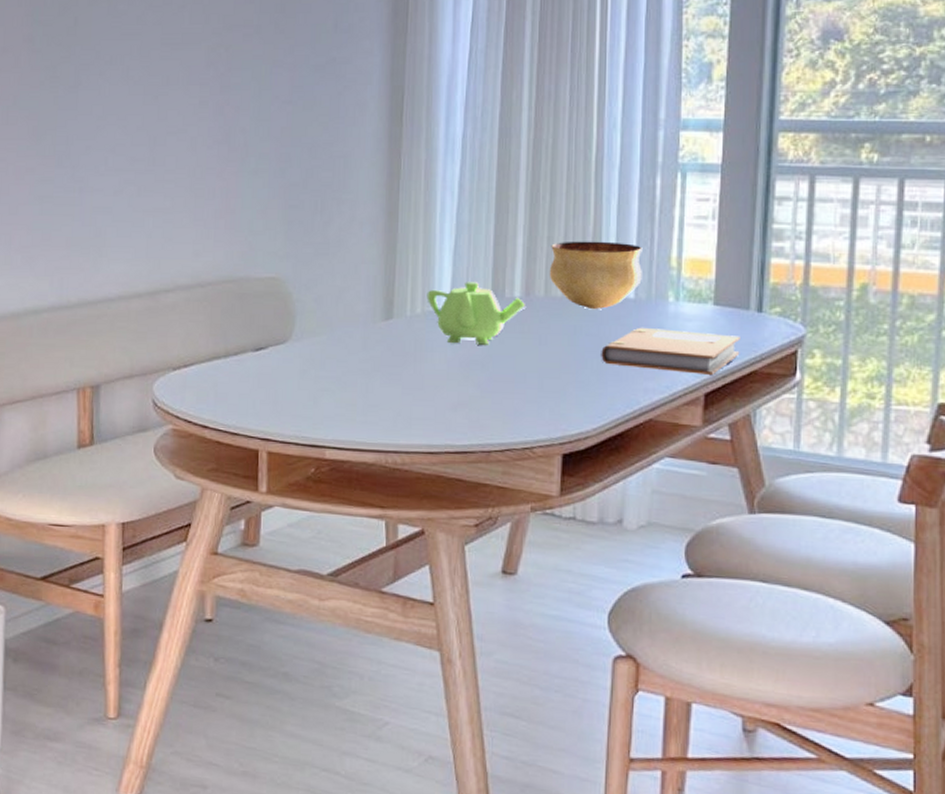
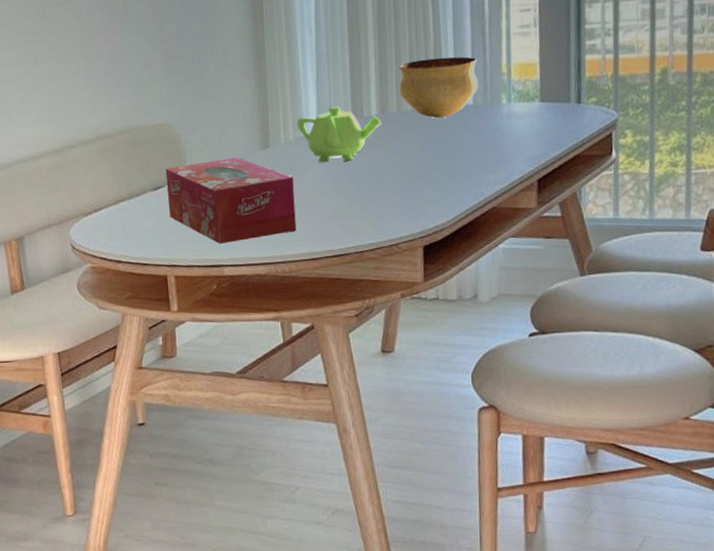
tissue box: none [269,325,416,422] -> present [165,157,297,244]
notebook: present [601,327,740,376] -> none [448,126,565,165]

